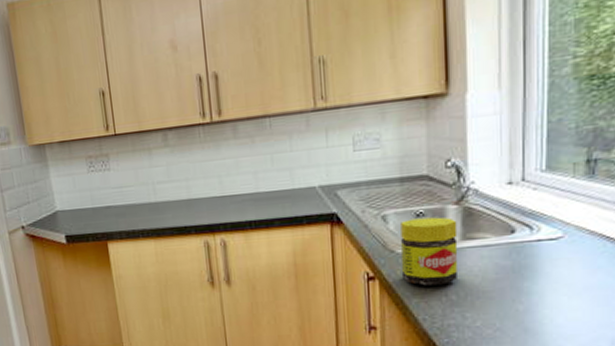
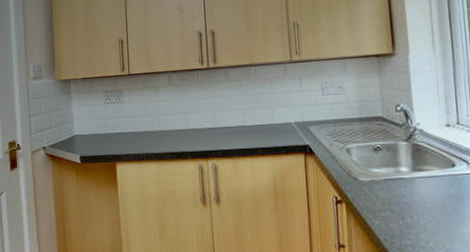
jar: present [400,217,458,286] -> none [362,151,411,210]

